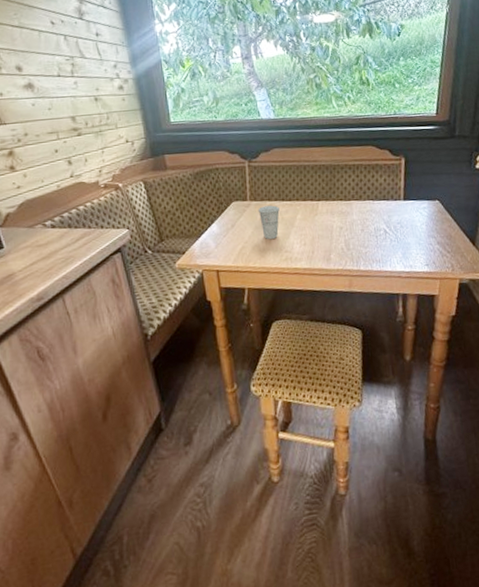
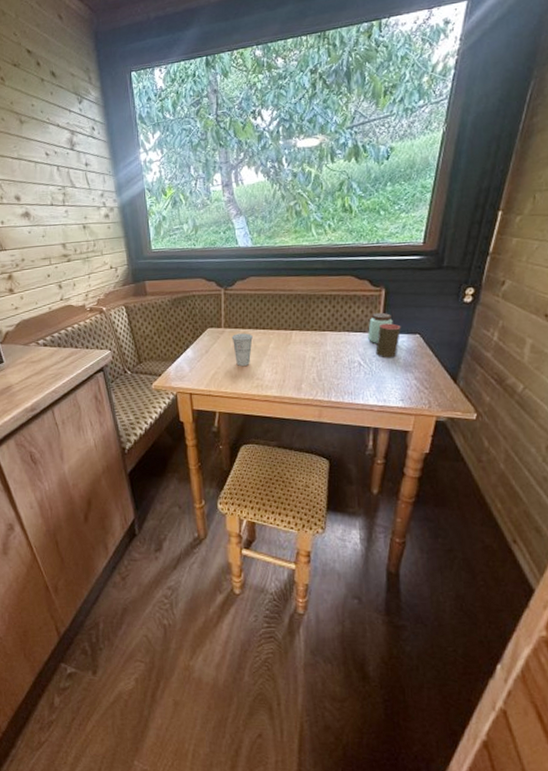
peanut butter: none [390,180,414,211] -> present [367,312,393,343]
cup: none [399,190,422,225] -> present [375,323,401,358]

